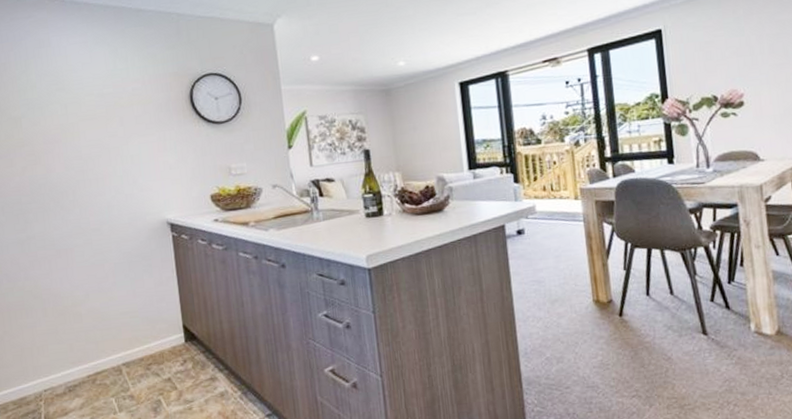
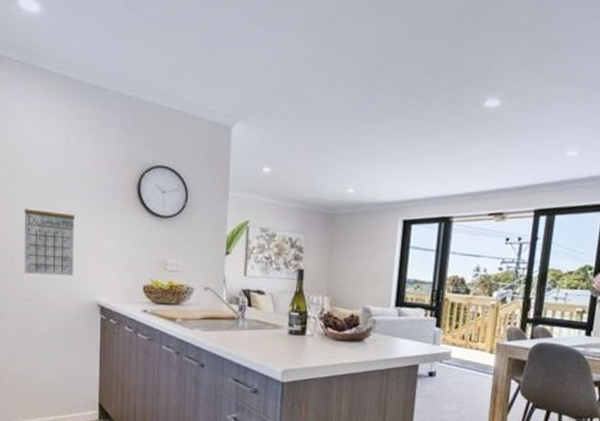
calendar: none [80,124,138,204] -> present [24,198,76,276]

